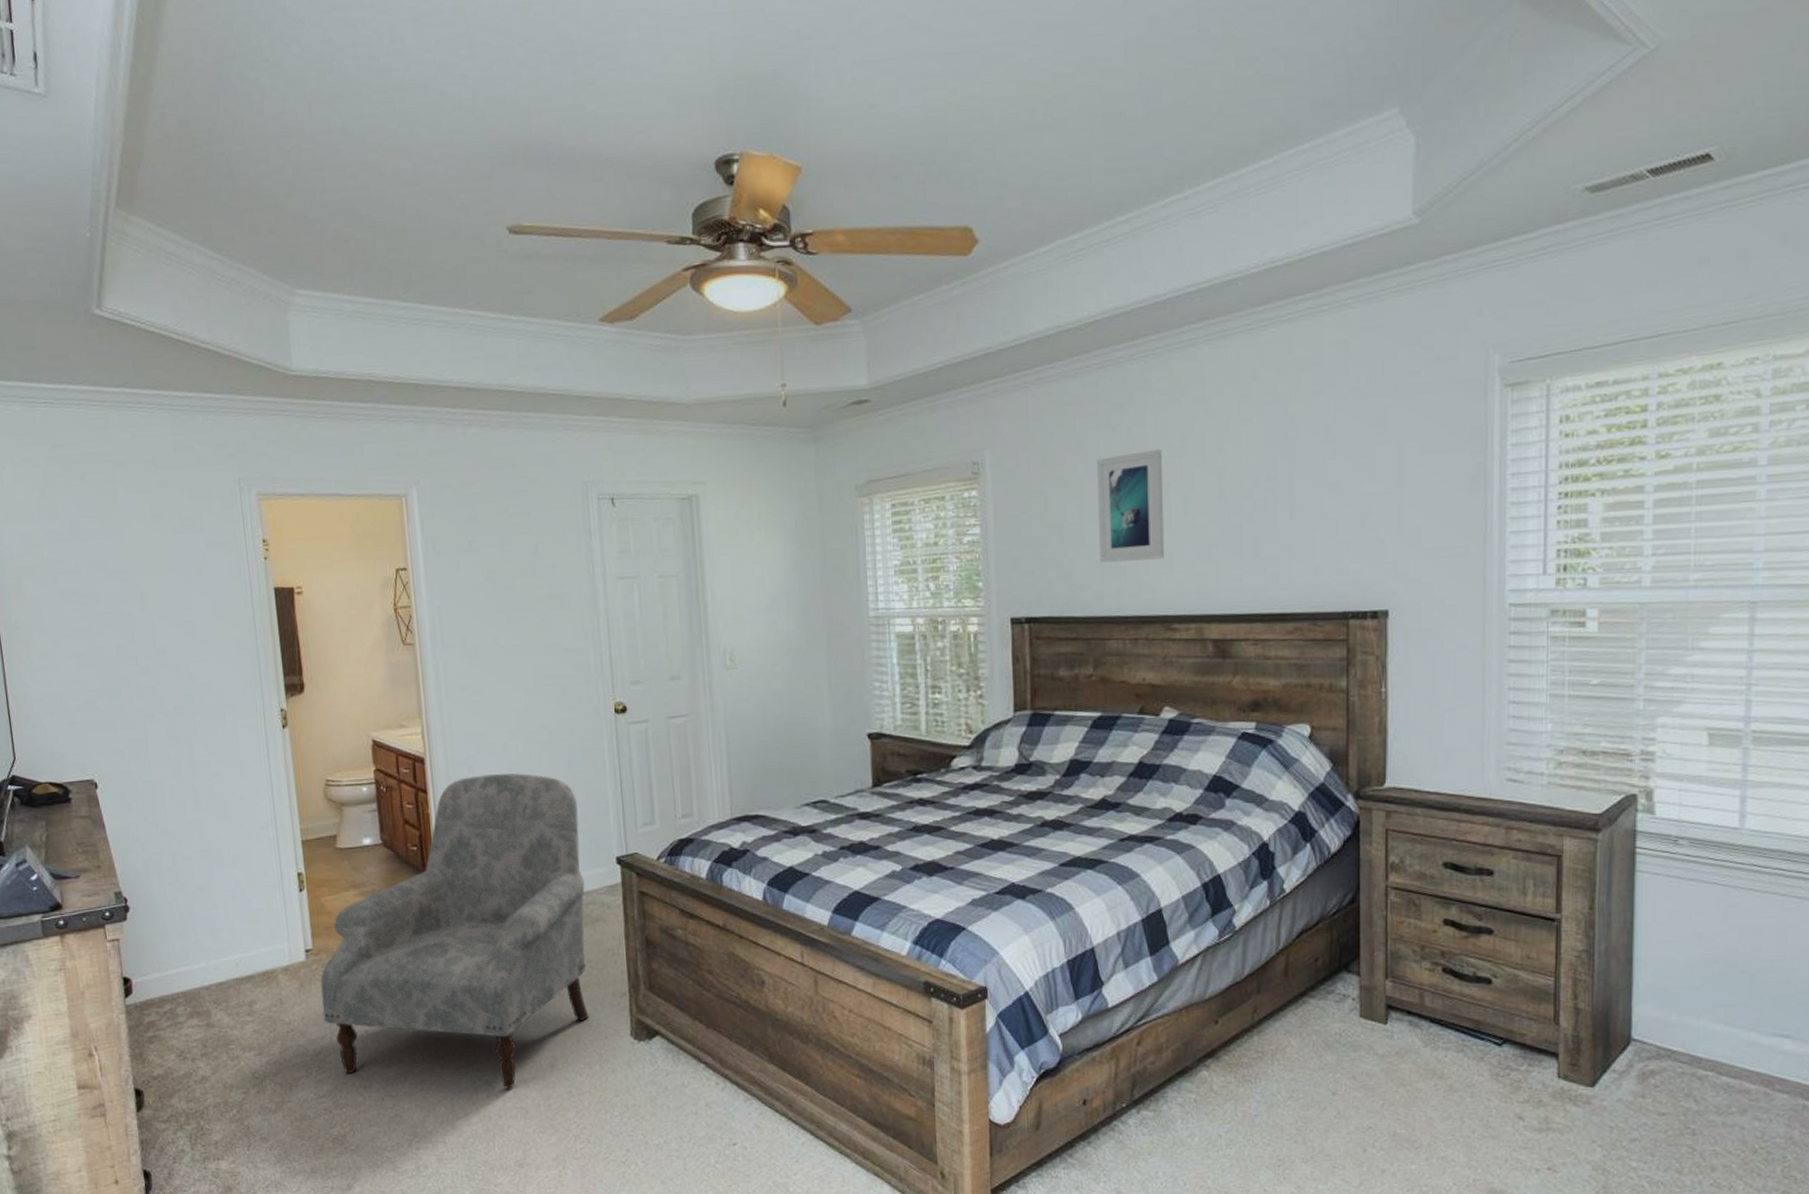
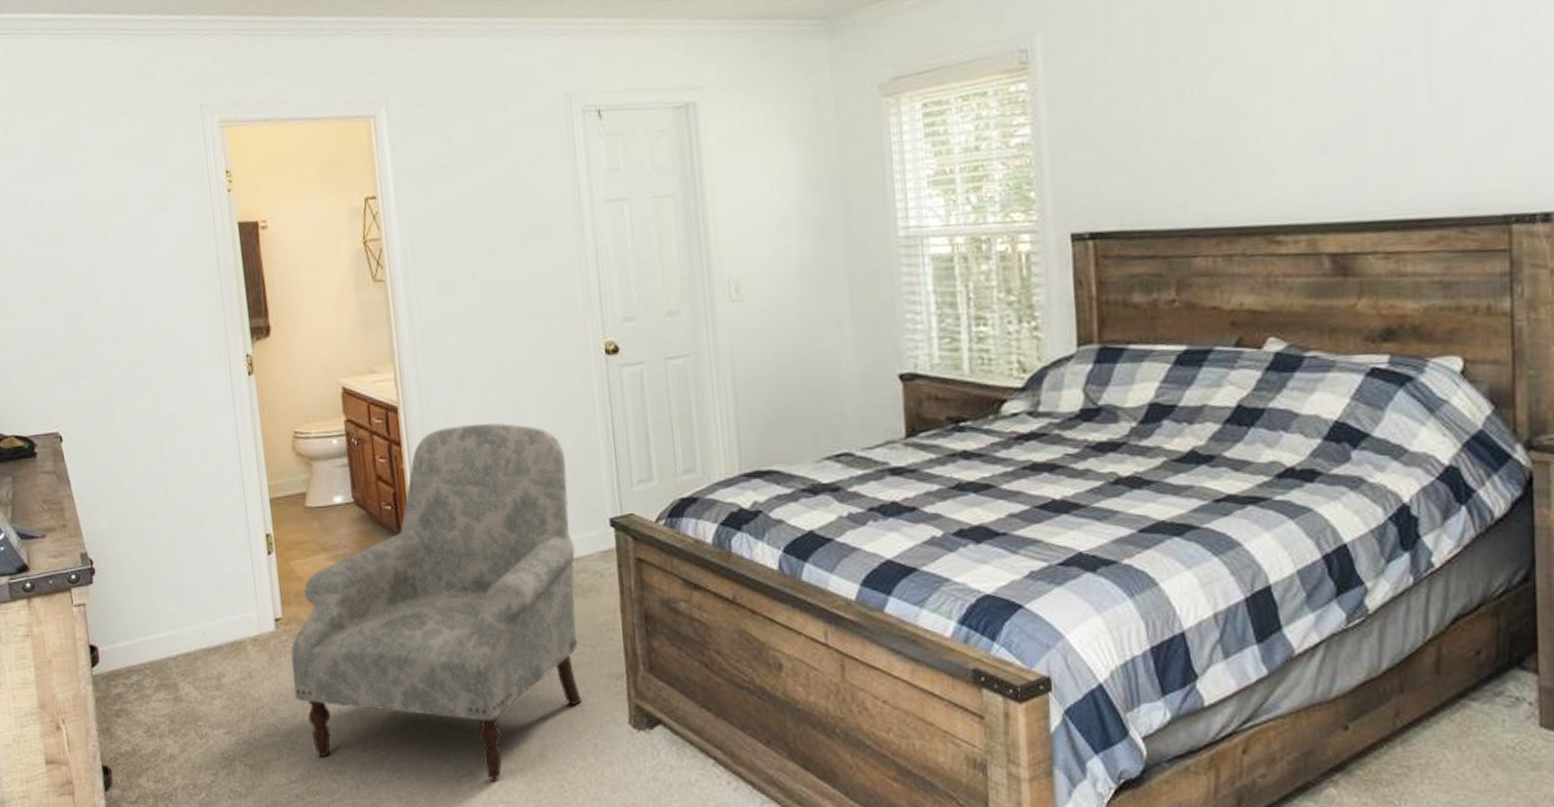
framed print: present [1097,449,1165,563] -> none [1175,22,1265,164]

